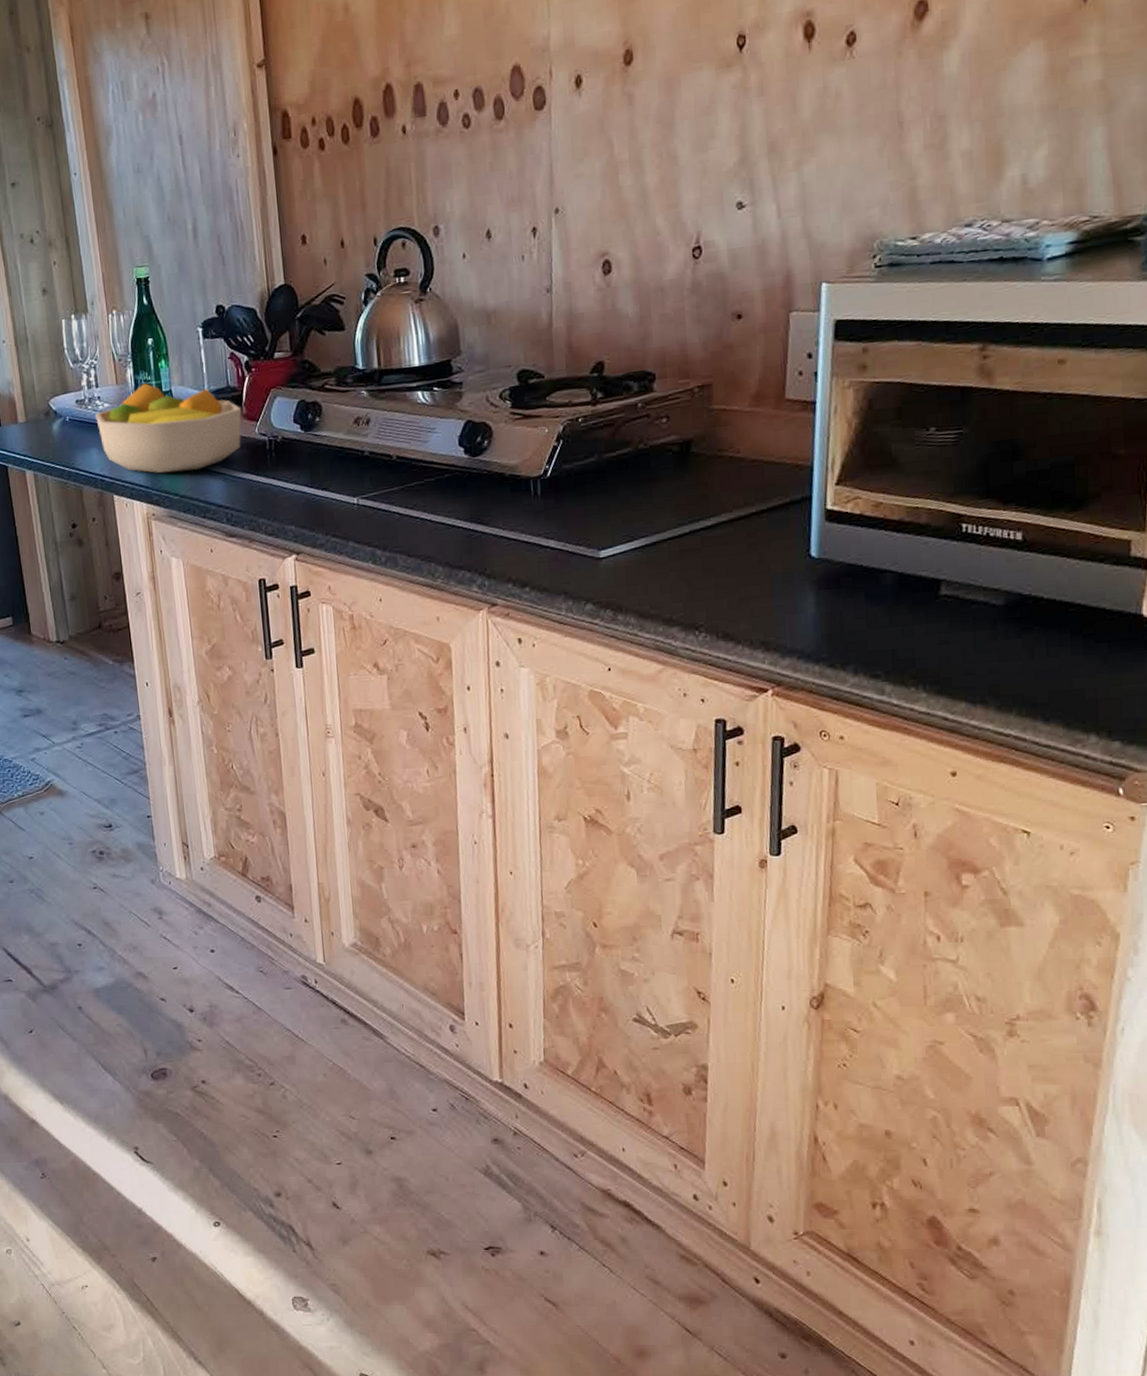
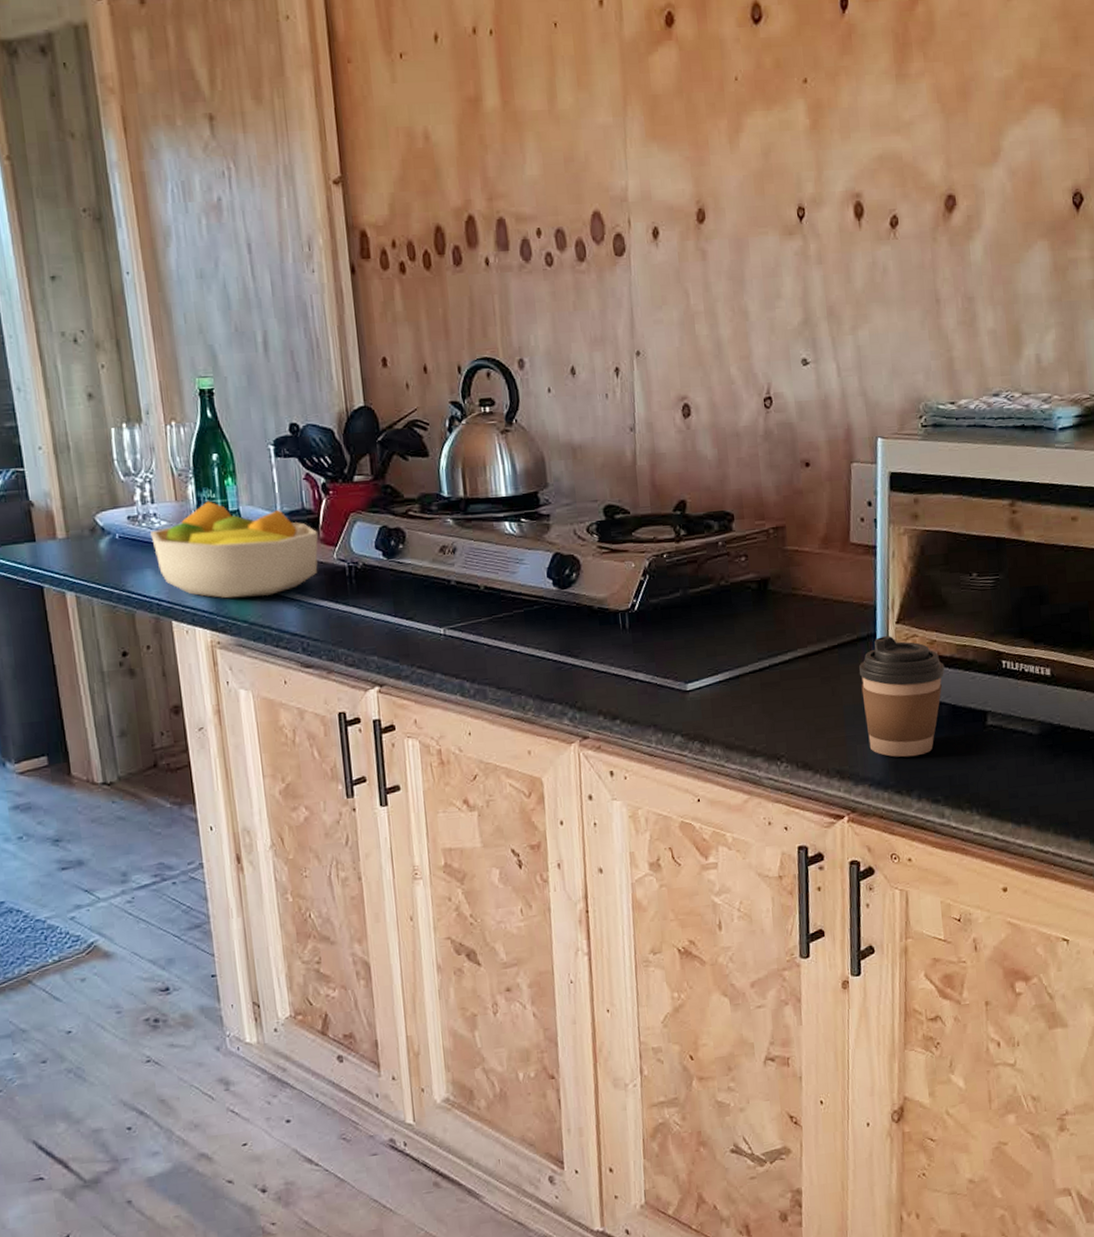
coffee cup: none [791,498,892,629] -> present [859,636,945,757]

